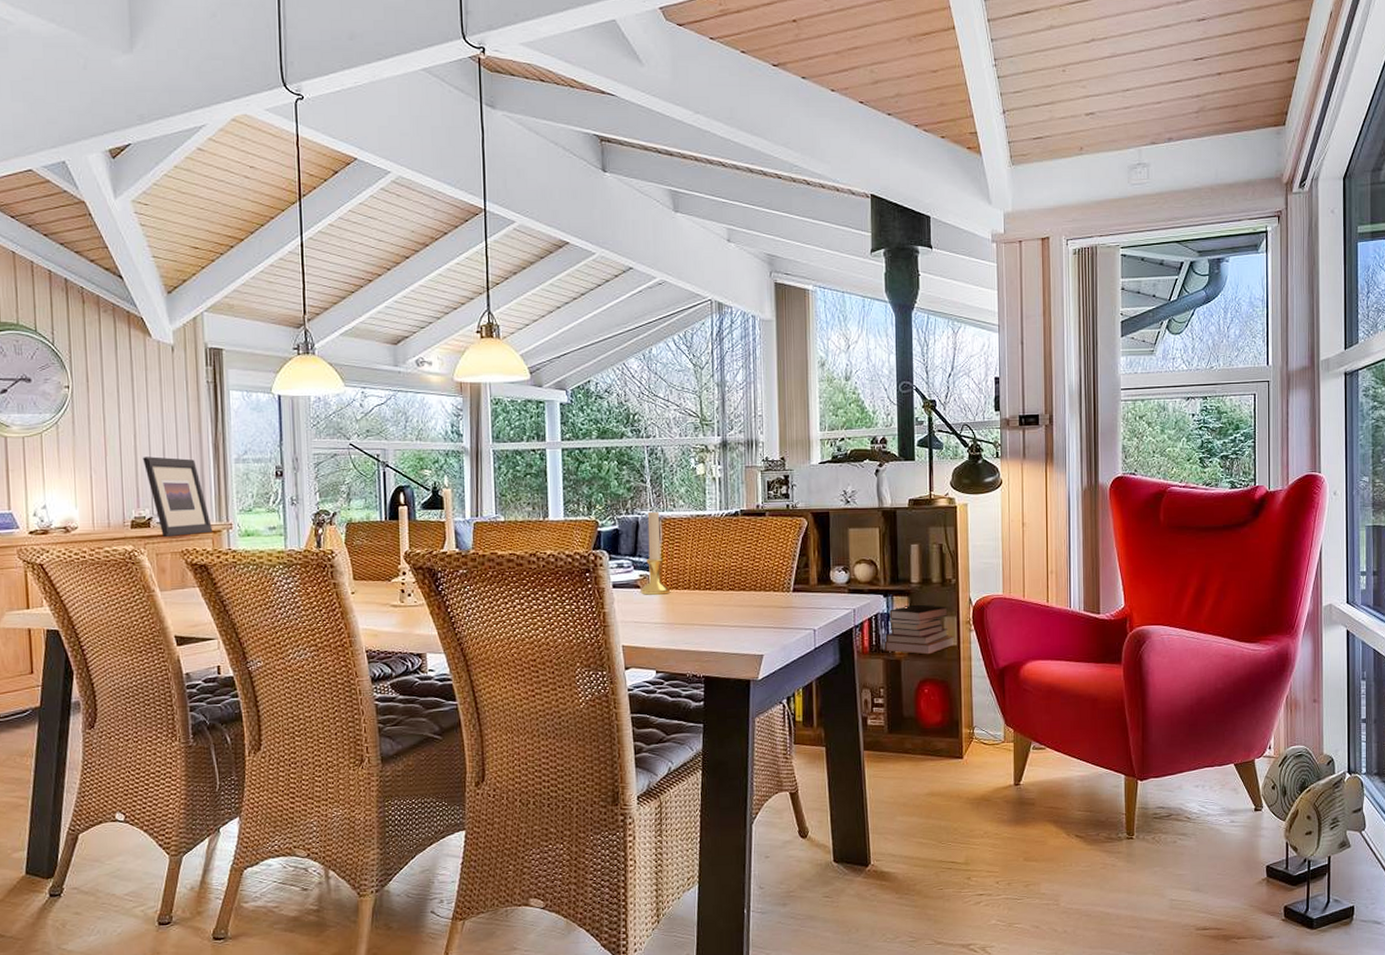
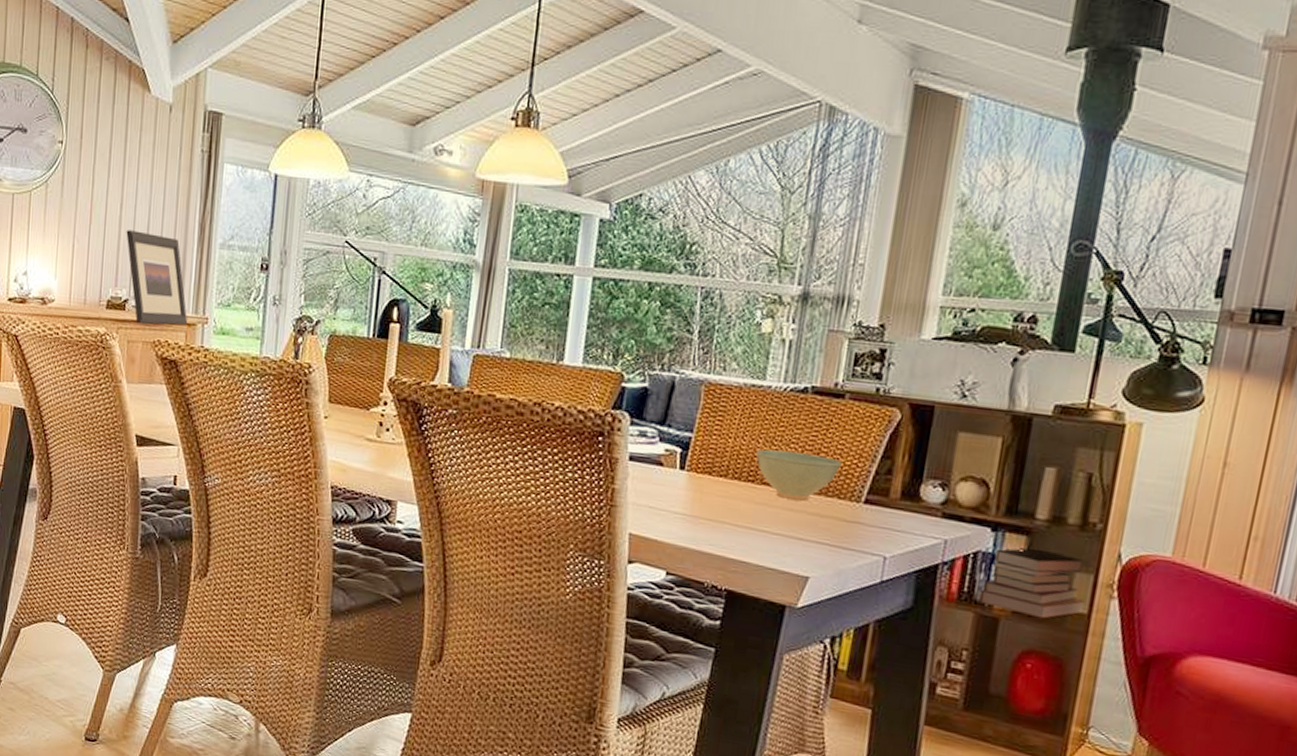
candle holder: present [641,510,671,595] -> none [663,370,704,479]
bowl: none [708,561,772,598] -> present [755,449,842,501]

